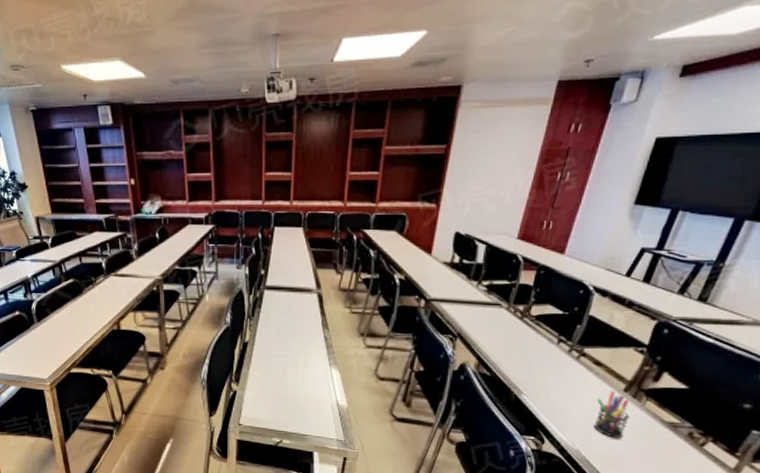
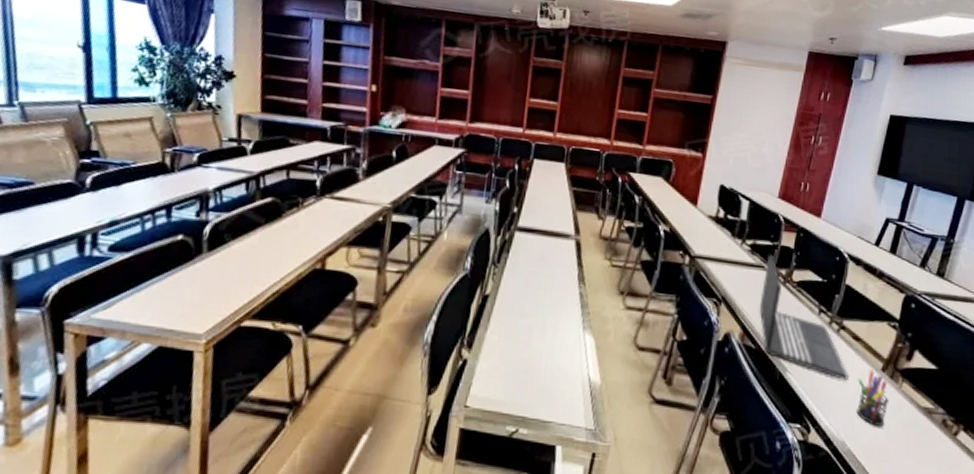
laptop: none [495,293,587,400] -> present [759,255,848,380]

